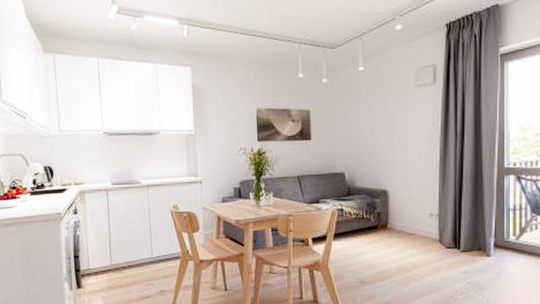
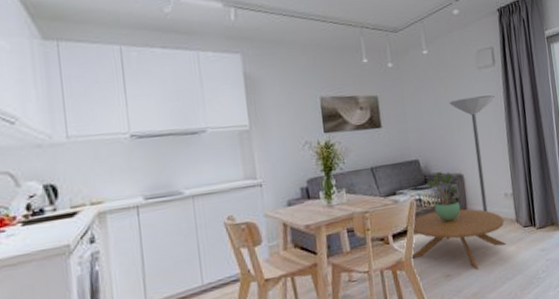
coffee table: none [327,222,426,281] -> present [410,209,507,270]
potted plant: none [350,186,382,233] -> present [426,171,461,222]
floor lamp: none [381,114,432,240] -> present [449,95,504,222]

